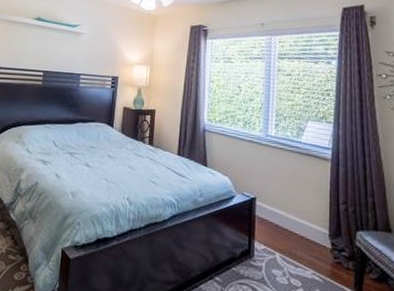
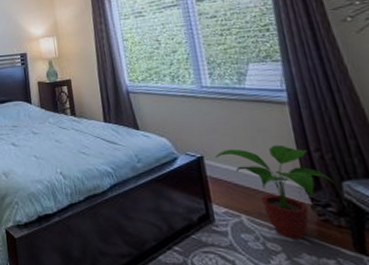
potted plant: none [265,193,351,278] -> present [215,144,335,240]

